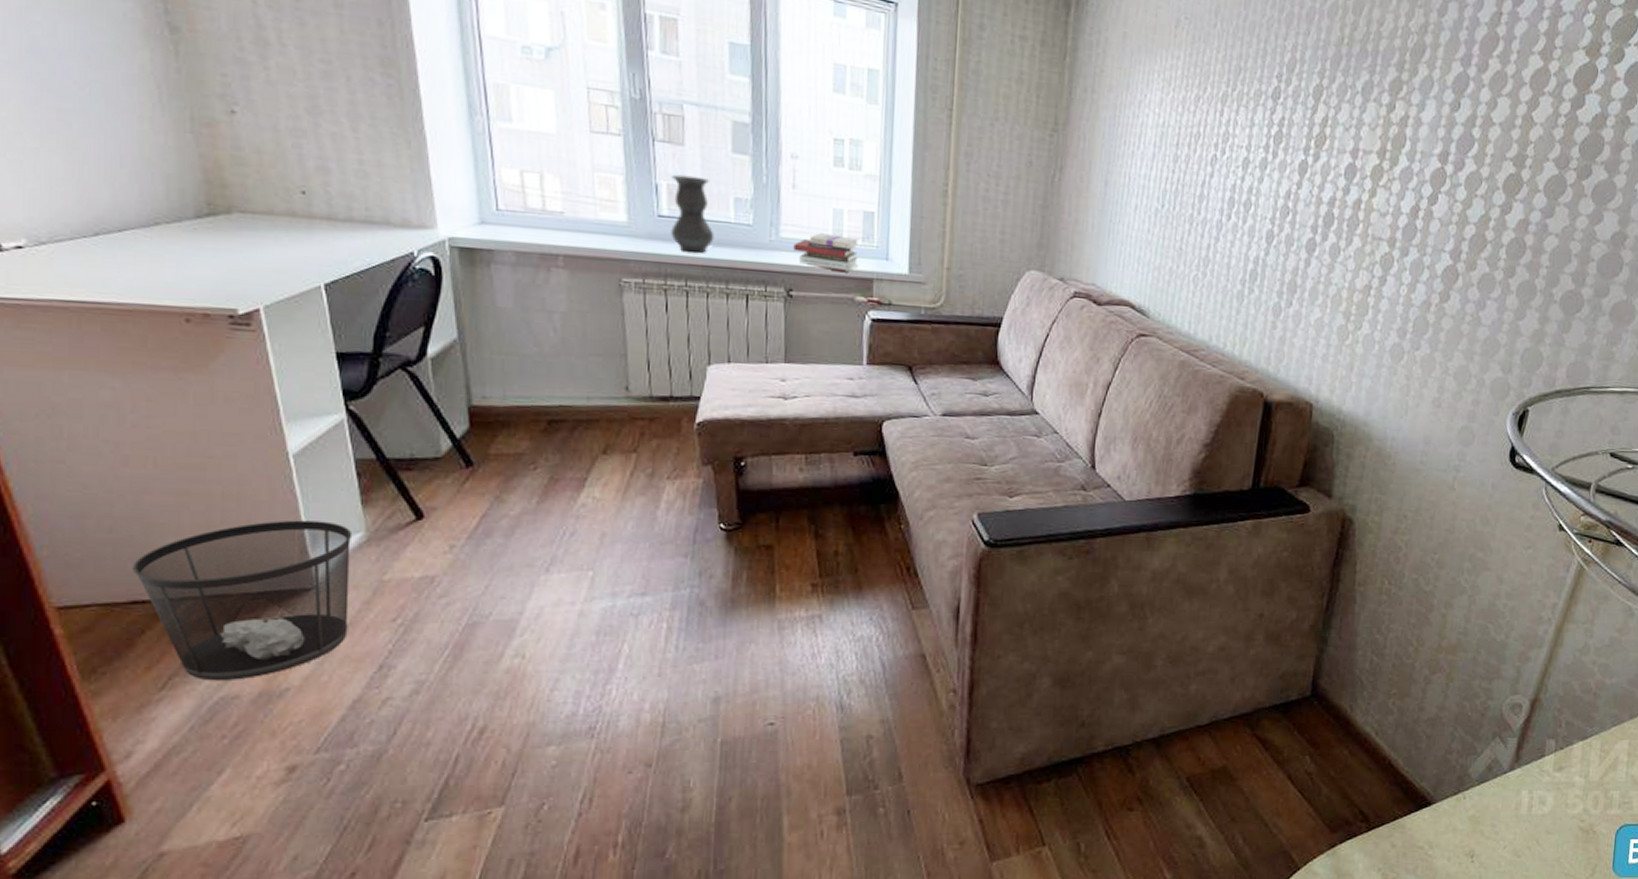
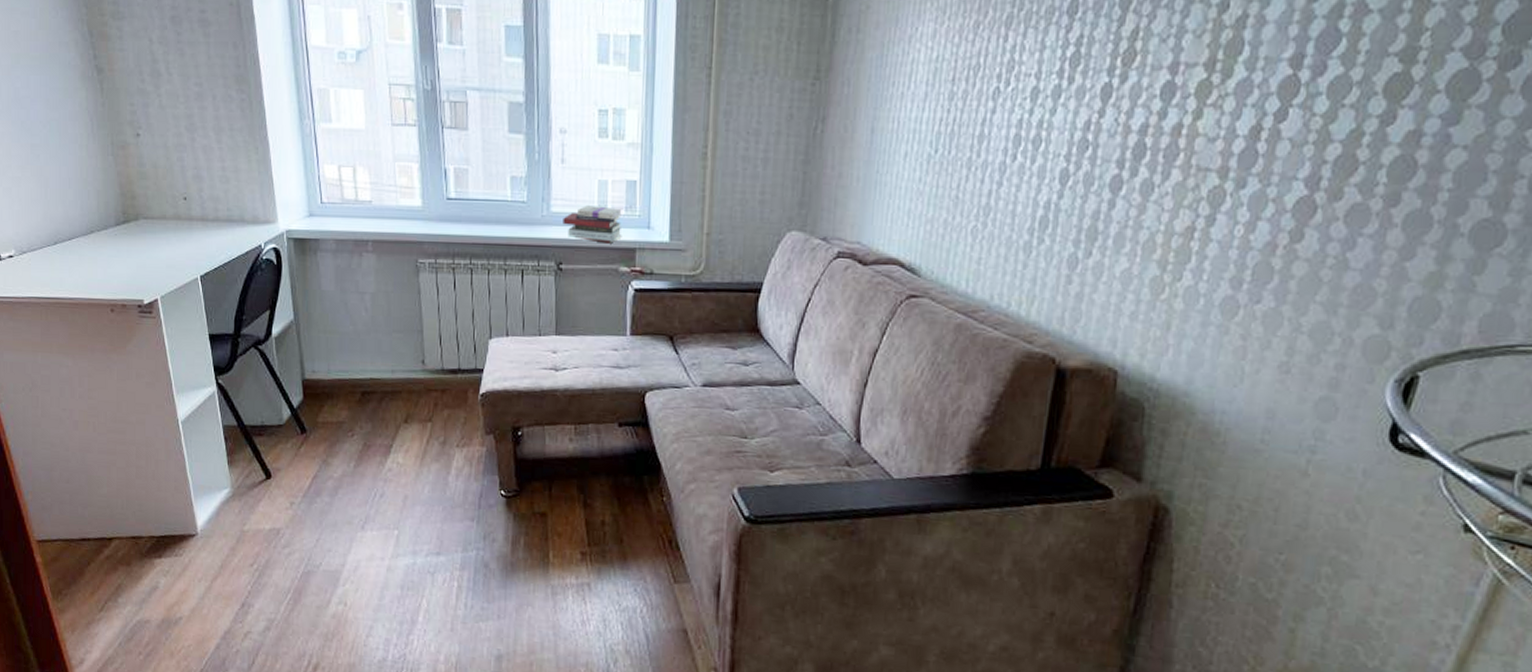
waste bin: present [131,520,353,681] -> none [81,476,222,608]
vase: present [671,174,715,253] -> none [457,158,494,231]

